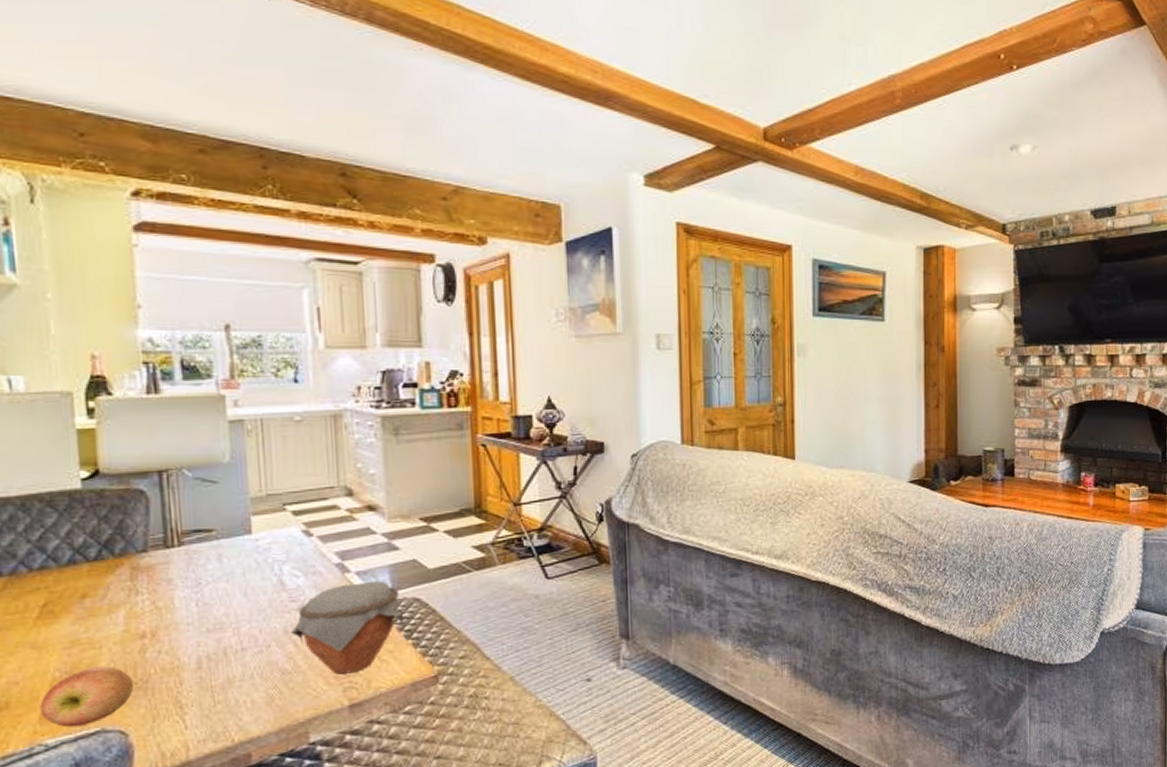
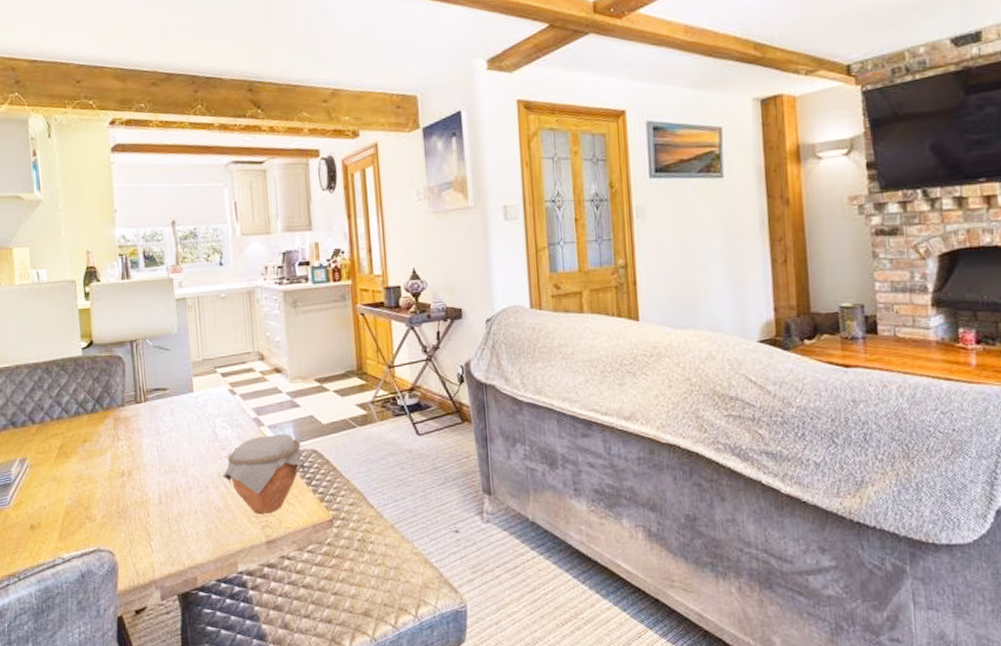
apple: present [40,665,135,728] -> none [59,497,118,546]

